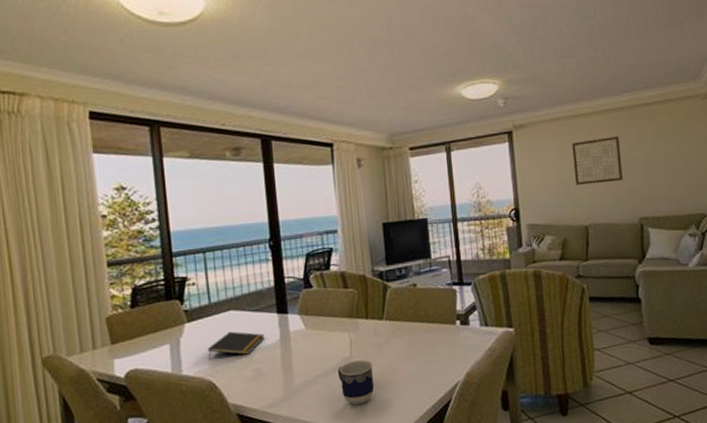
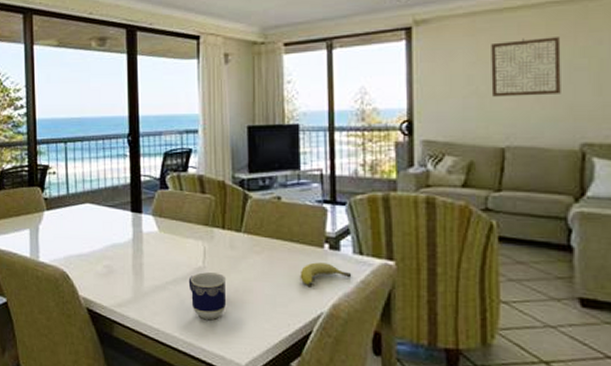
notepad: present [207,331,265,360] -> none [63,224,118,250]
fruit: none [437,337,481,360] -> present [300,262,352,286]

